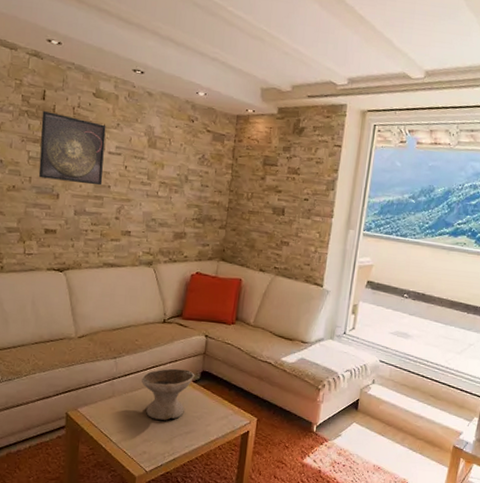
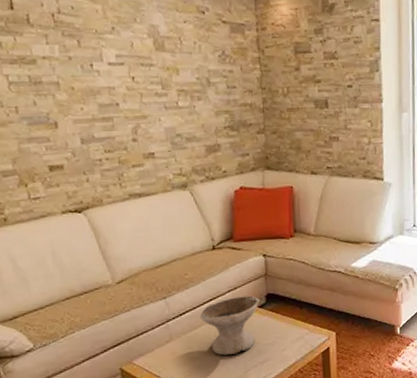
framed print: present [38,110,106,186] -> none [13,22,108,106]

